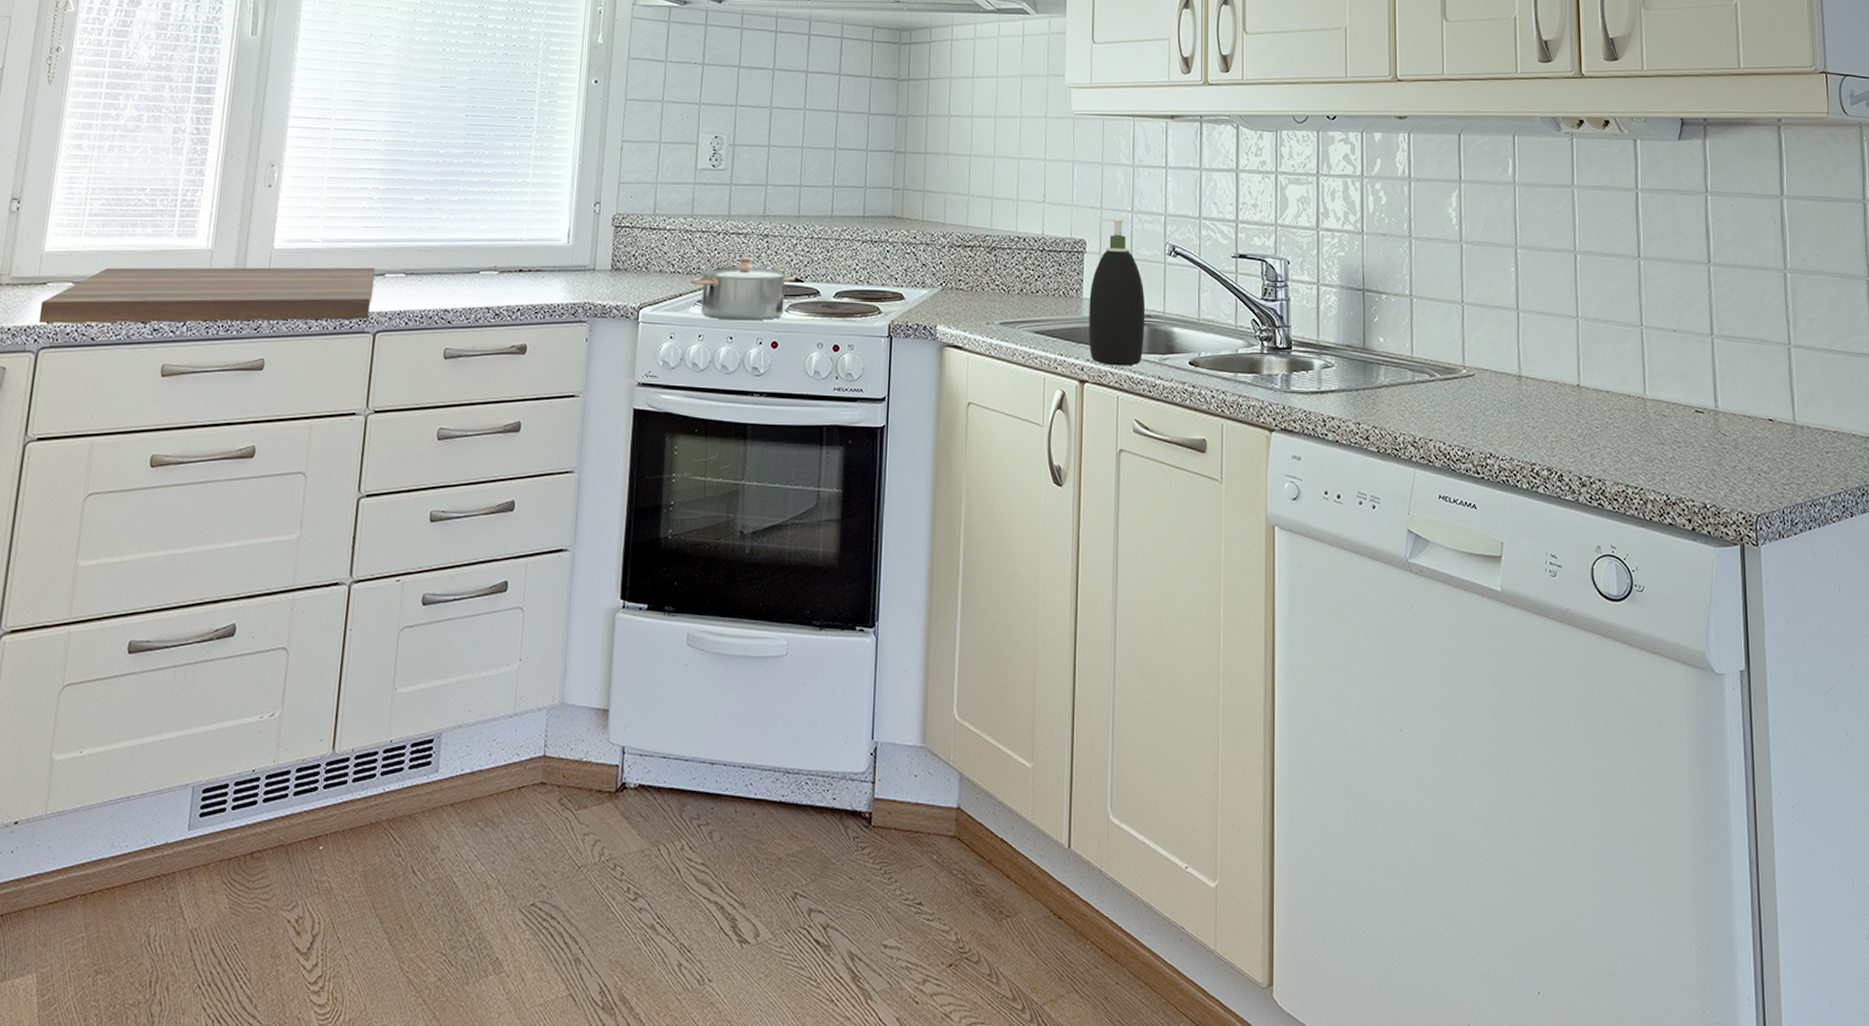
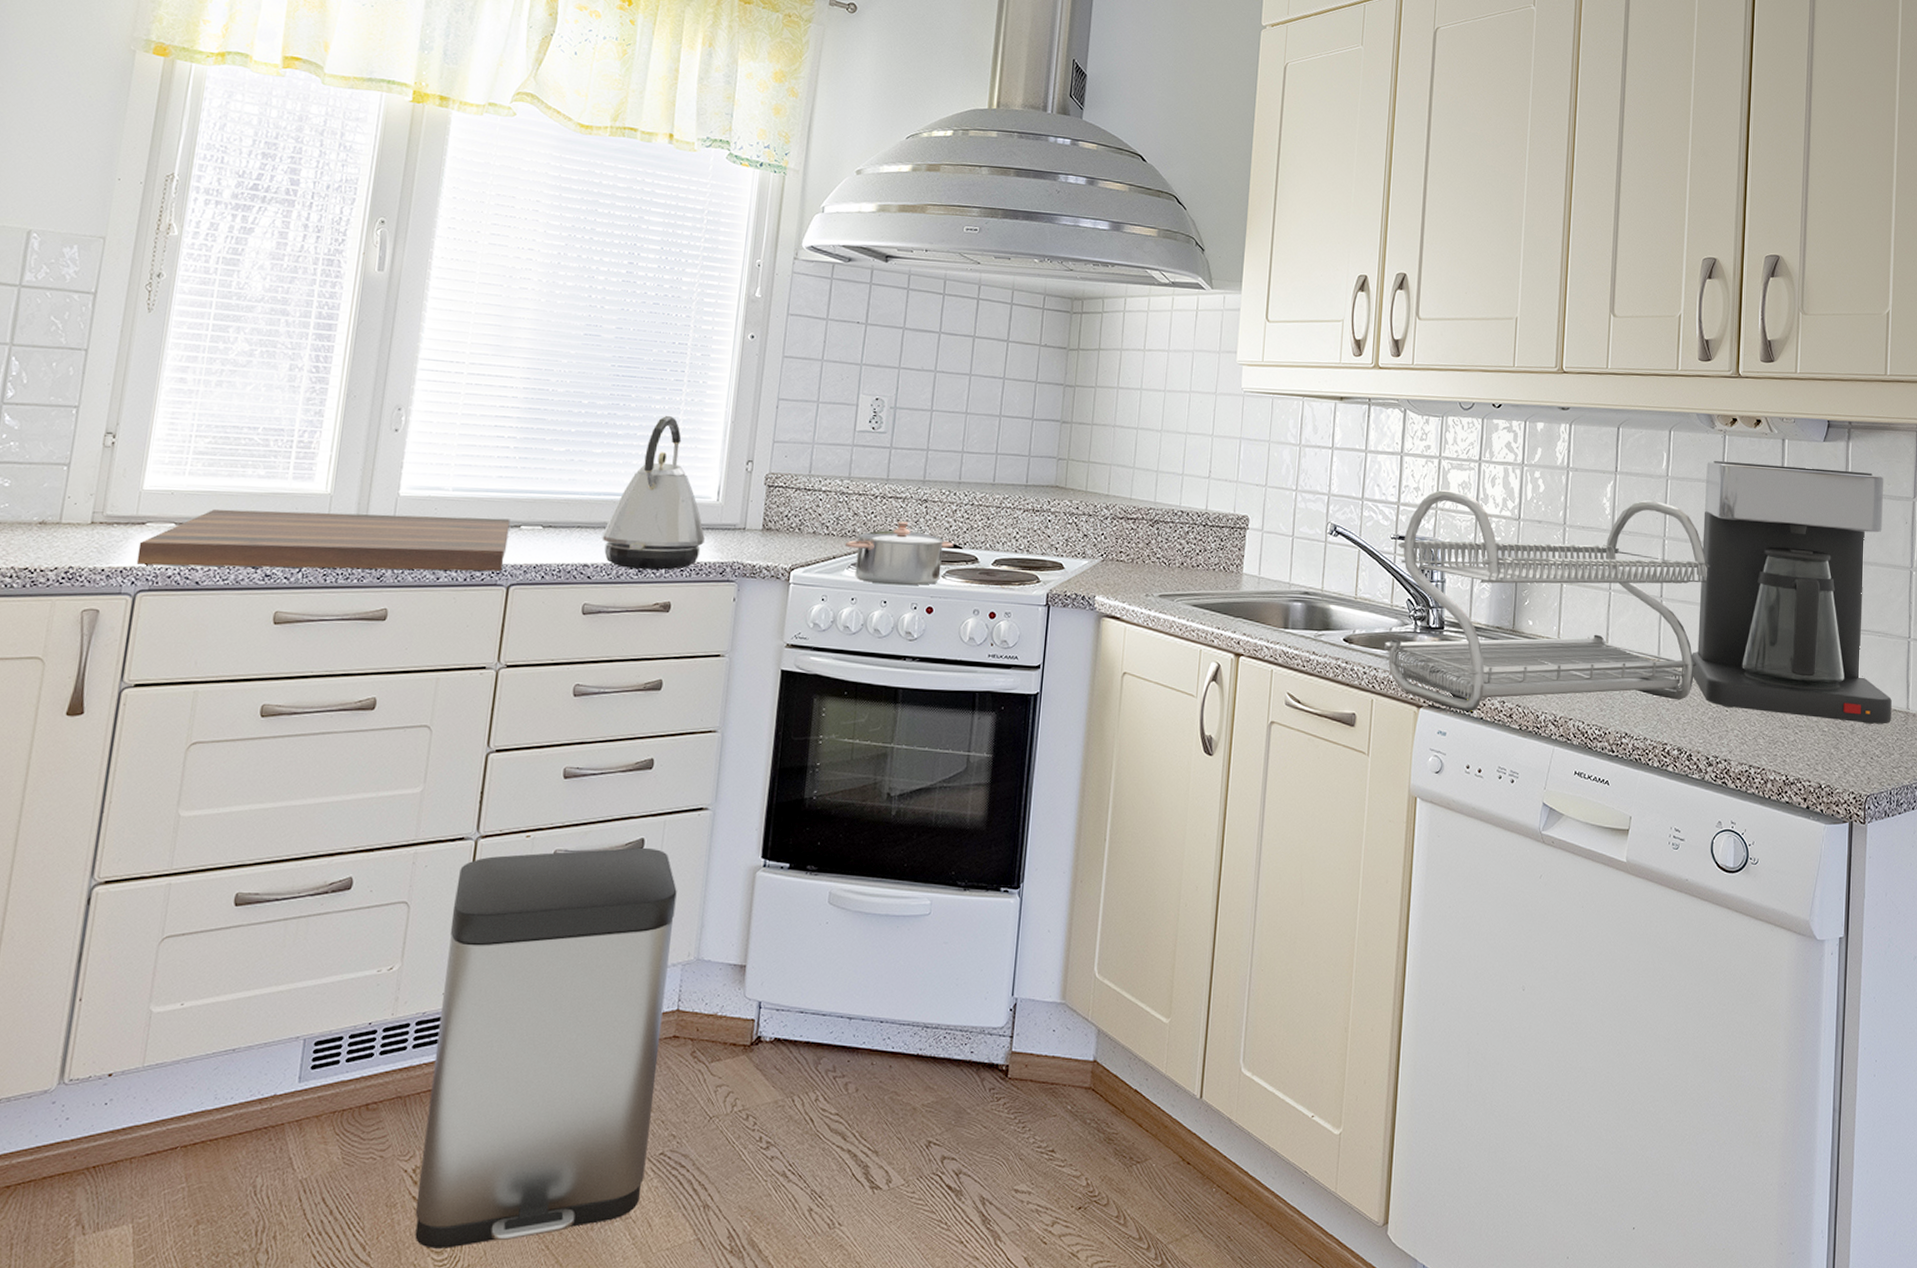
pedal bin: none [298,590,540,1002] -> present [415,847,677,1249]
kettle: none [460,161,557,313] -> present [601,415,705,570]
soap dispenser: present [1089,219,1146,366] -> none [1246,496,1304,641]
dish rack: none [1231,205,1568,436] -> present [1384,489,1711,713]
coffee maker: none [1554,164,1777,439] -> present [1691,460,1892,725]

